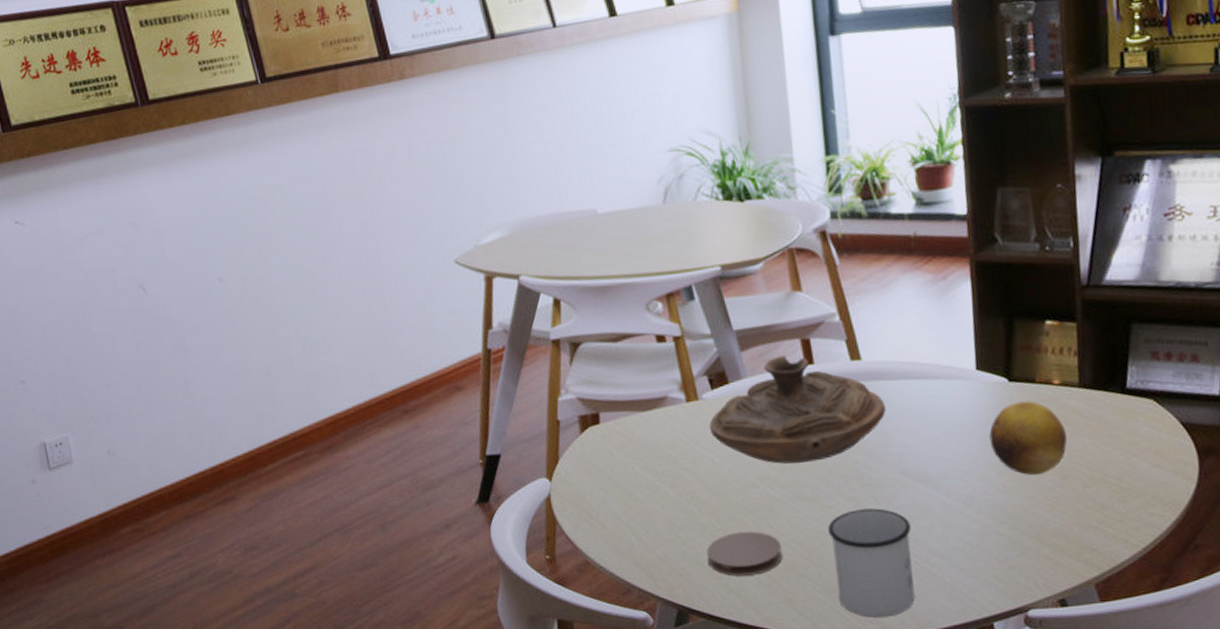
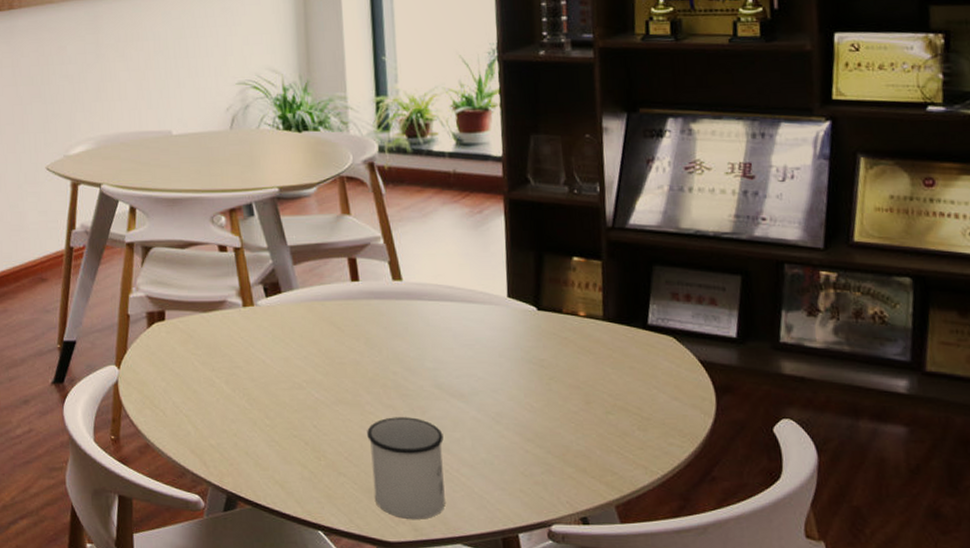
coaster: present [706,531,783,576] -> none [255,428,325,470]
decorative bowl: present [709,355,886,464] -> none [262,272,423,371]
fruit: present [989,401,1068,476] -> none [518,329,592,399]

